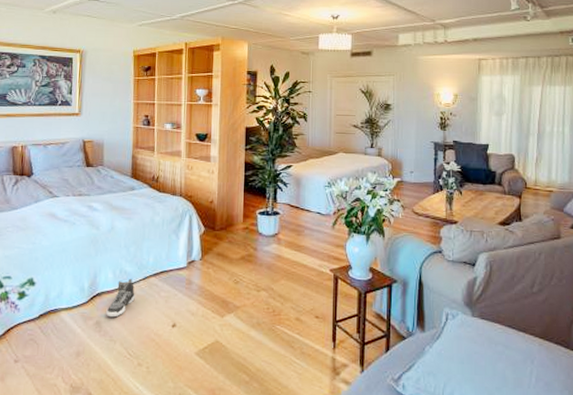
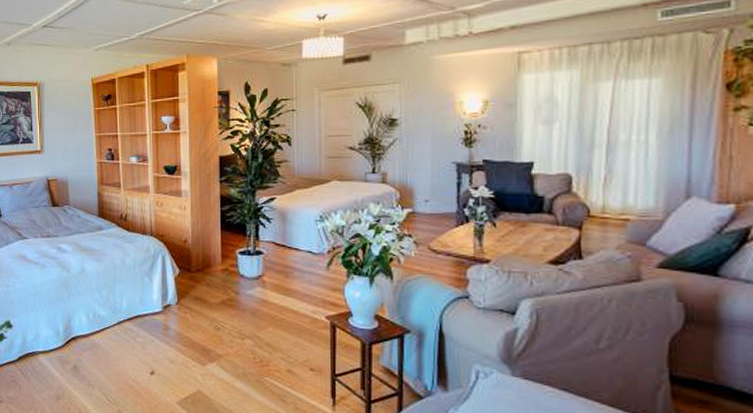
sneaker: present [106,278,135,318] -> none [83,322,110,362]

